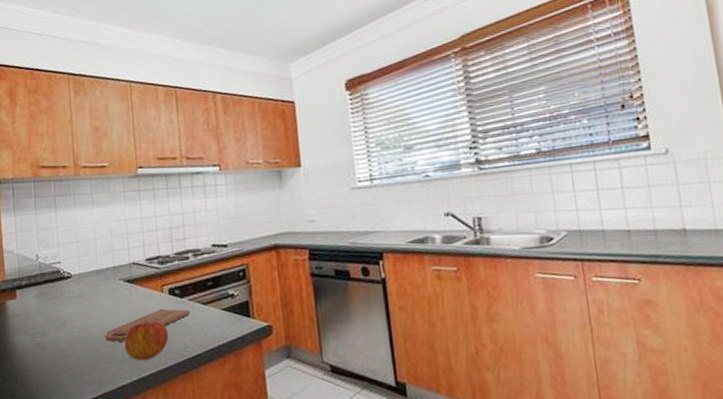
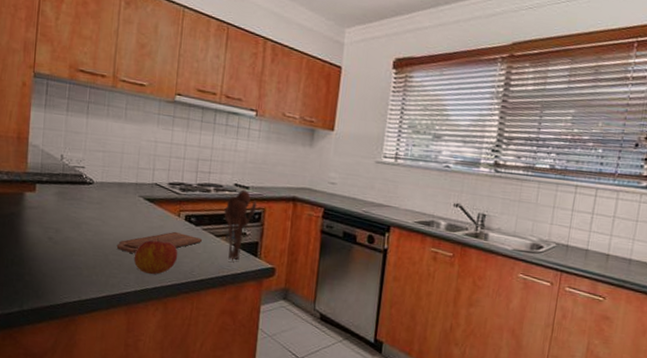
utensil holder: none [207,248,240,328] -> present [224,189,257,262]

